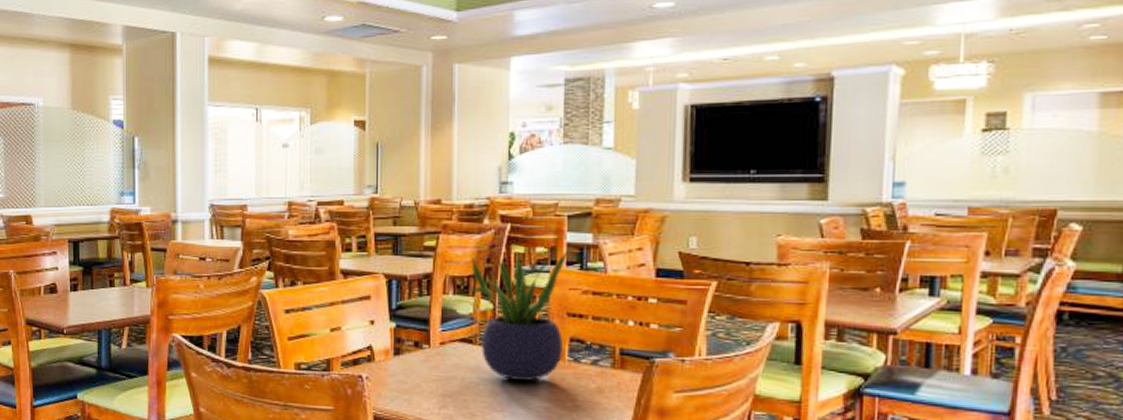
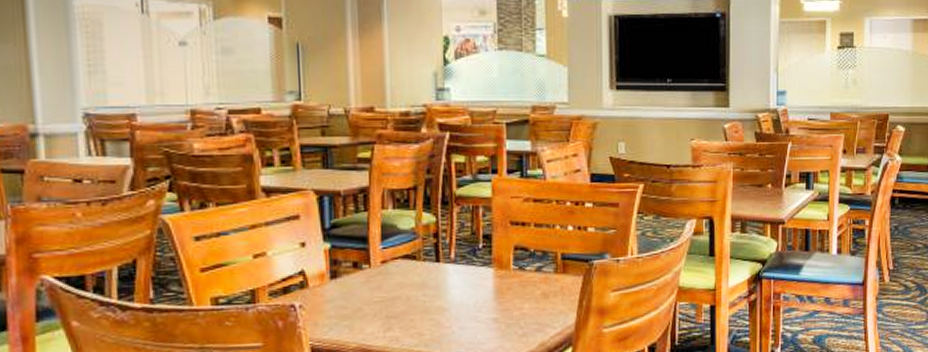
potted plant: present [469,250,568,382] -> none [409,158,508,295]

